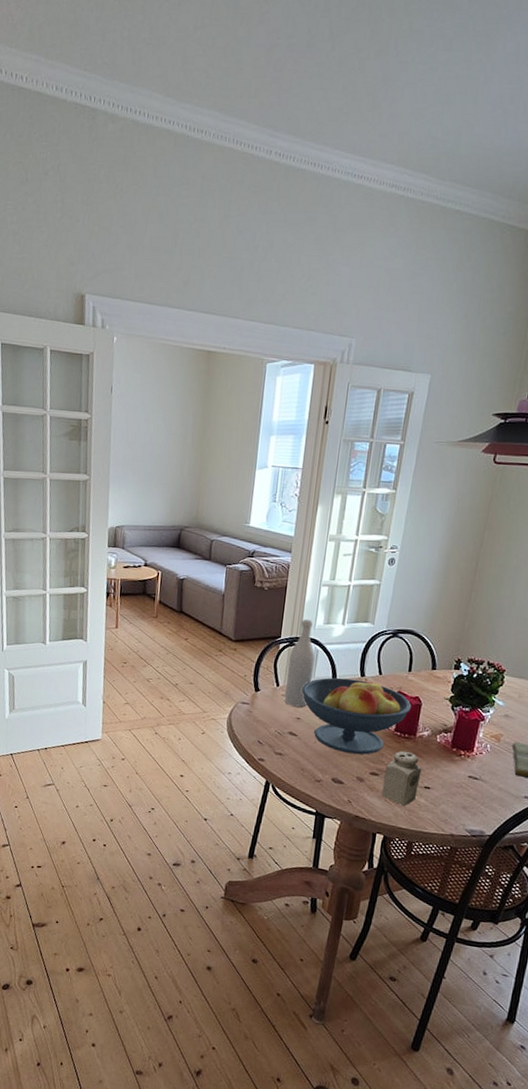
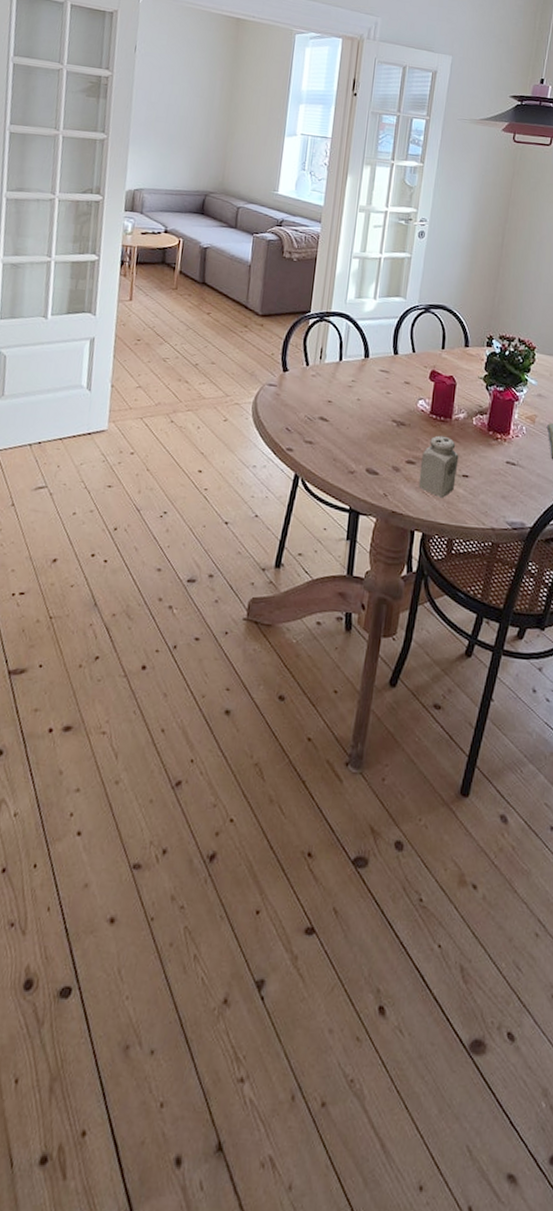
wine bottle: present [284,619,316,707] -> none [315,293,347,389]
fruit bowl: present [302,677,412,755] -> none [333,355,446,441]

